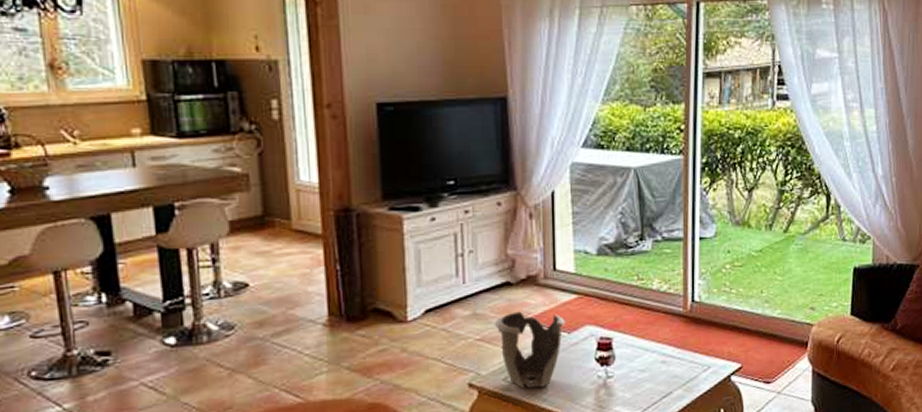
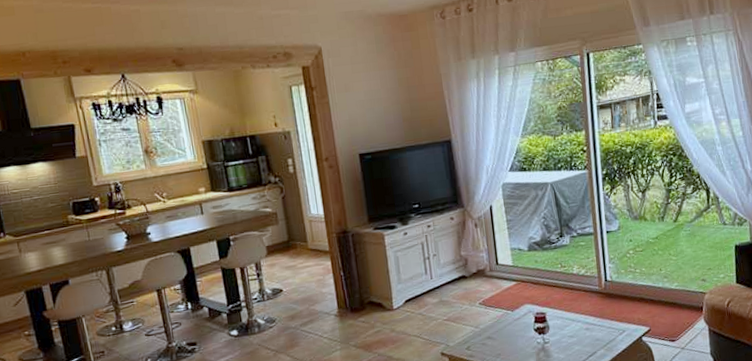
decorative bowl: present [494,311,565,388] -> none [456,297,509,354]

